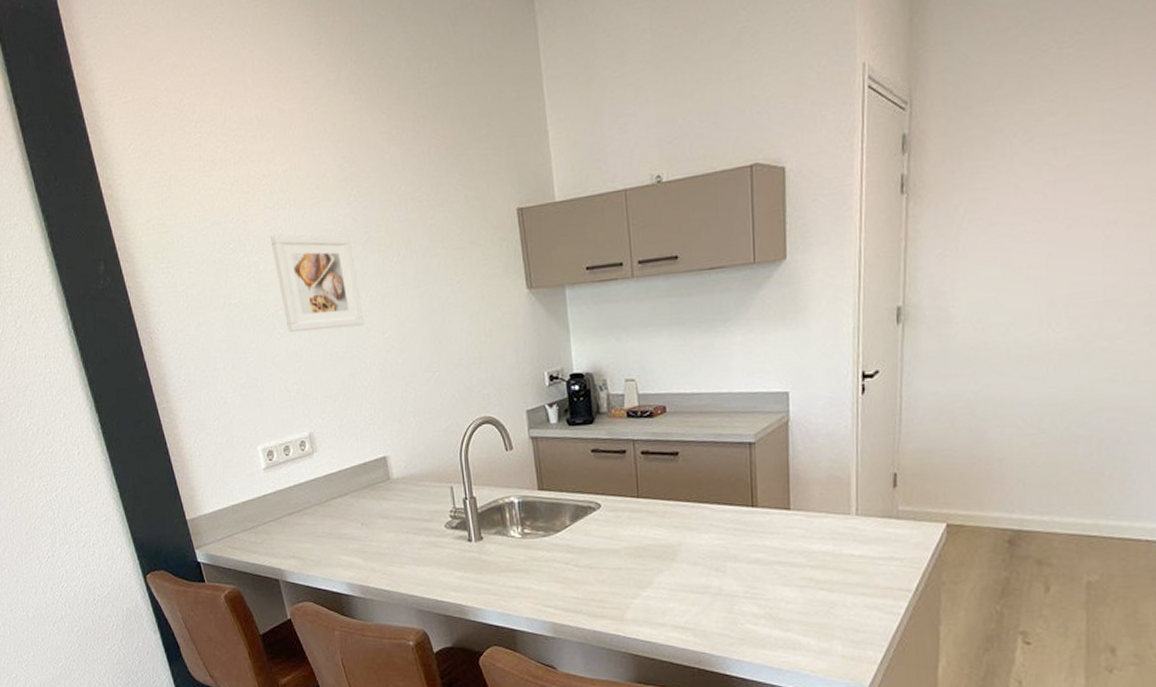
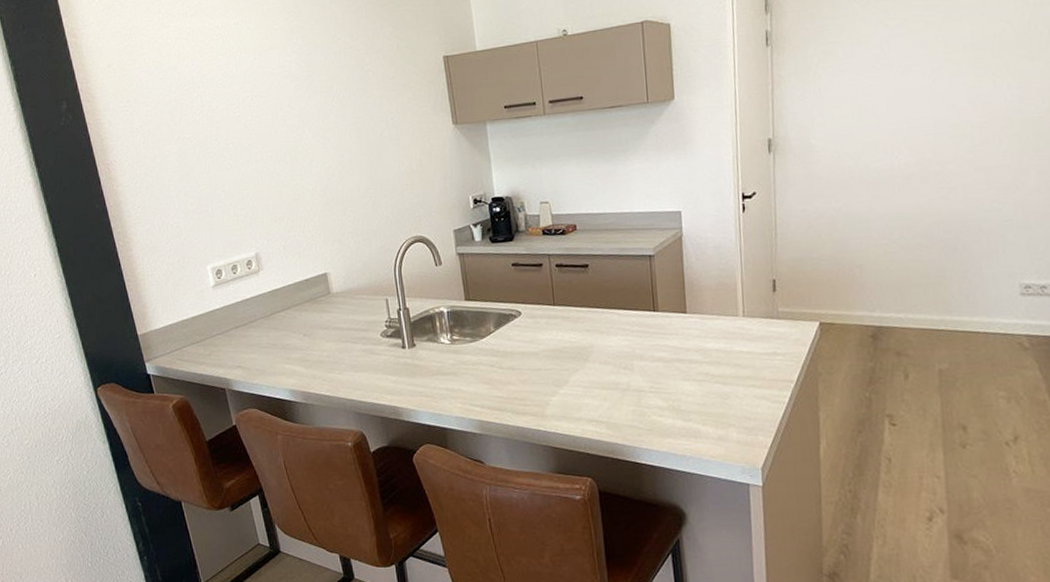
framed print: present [270,234,364,333] -> none [222,77,307,164]

